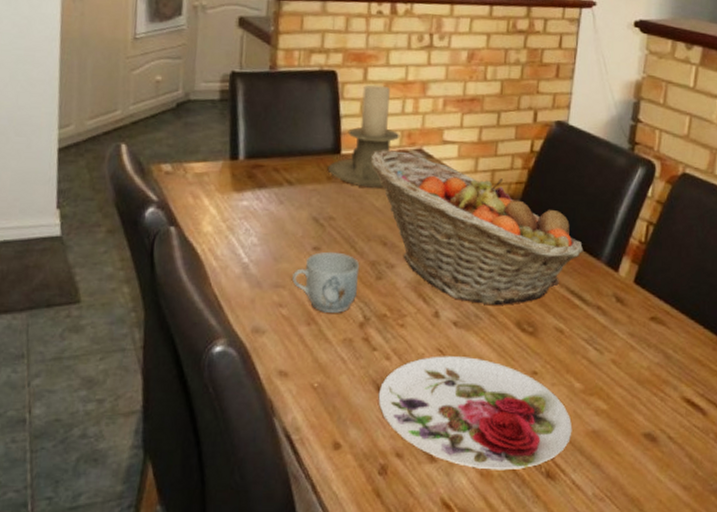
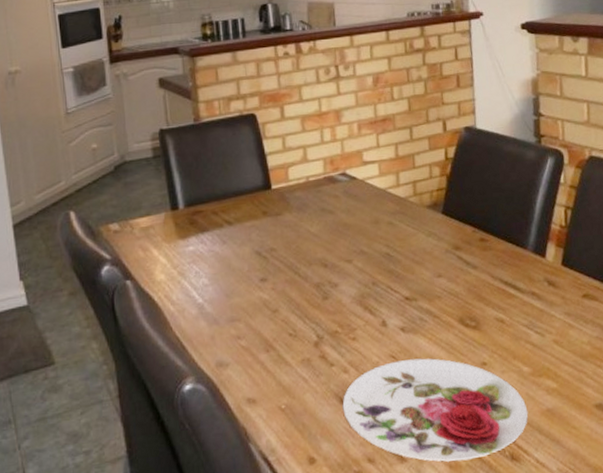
mug: present [291,251,360,314] -> none [244,280,308,339]
candle holder: present [327,84,400,188] -> none [261,120,323,216]
fruit basket: present [371,150,584,305] -> none [300,178,510,308]

